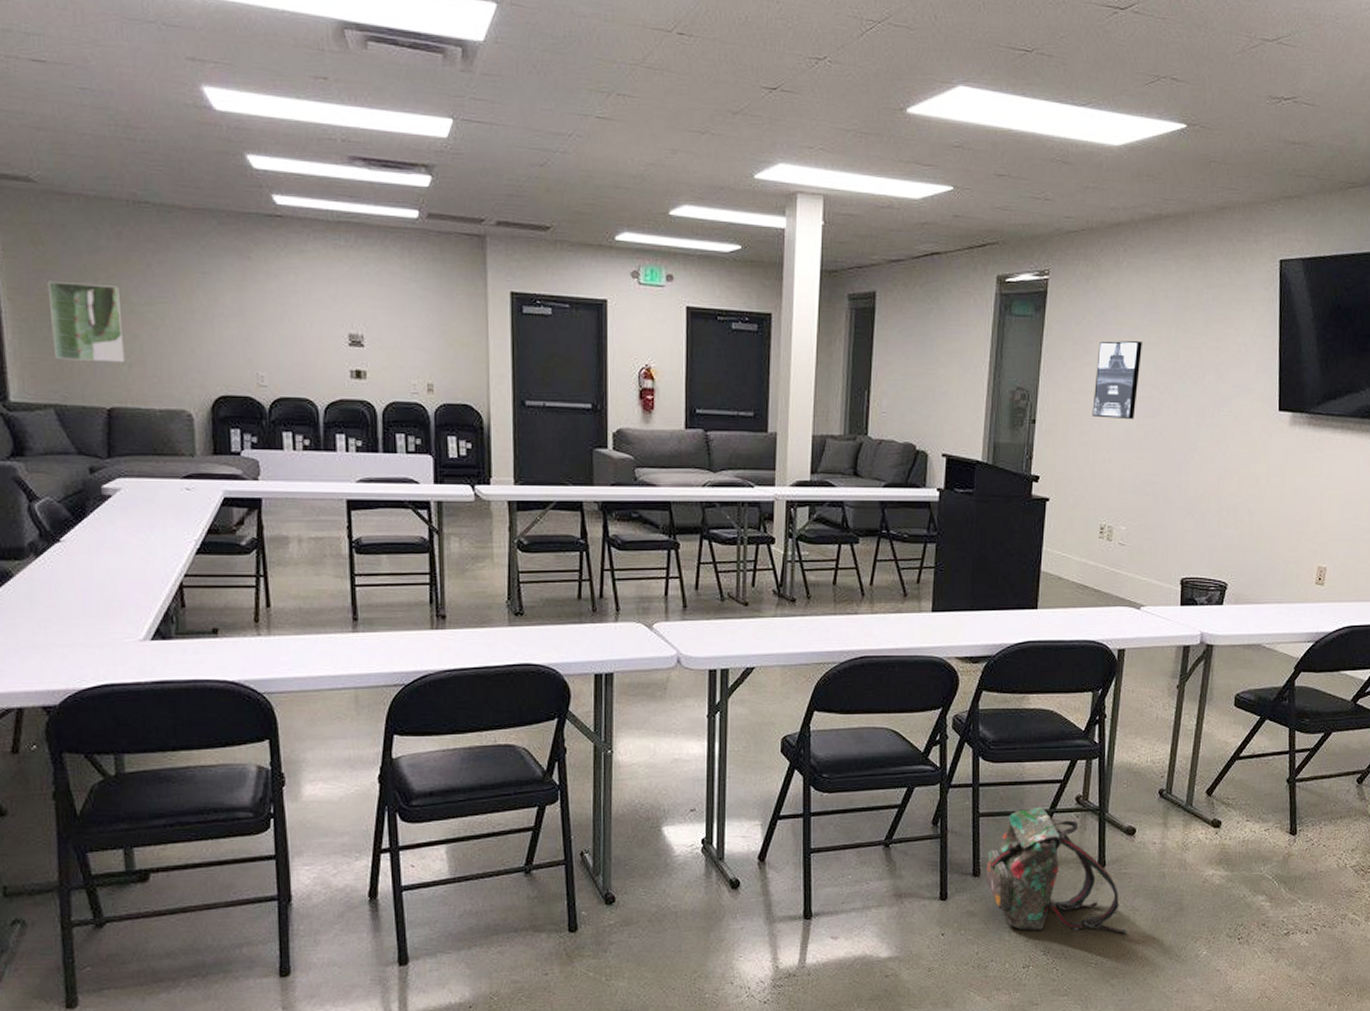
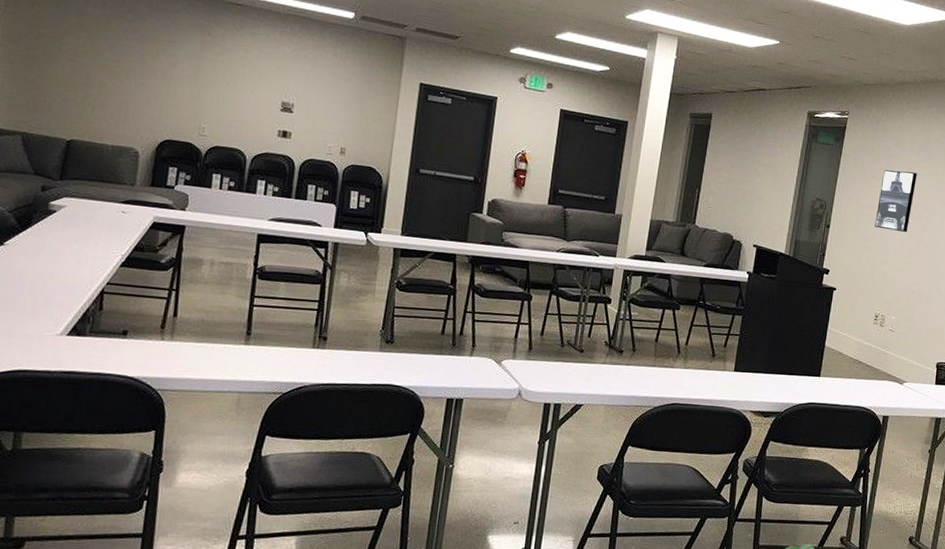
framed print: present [47,280,125,363] -> none [31,33,96,105]

